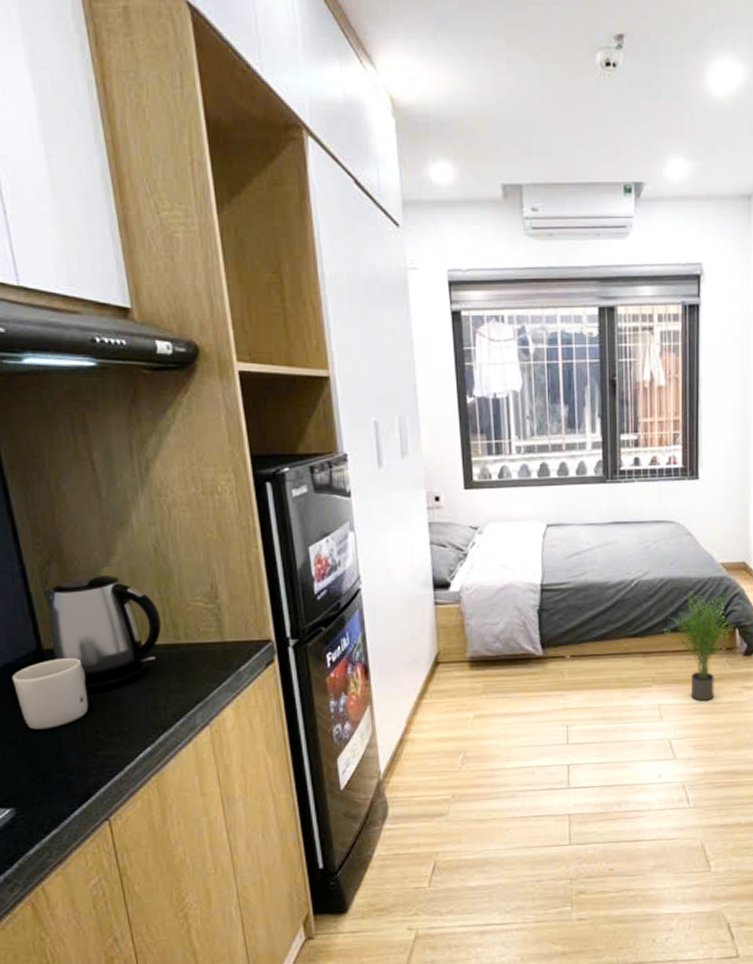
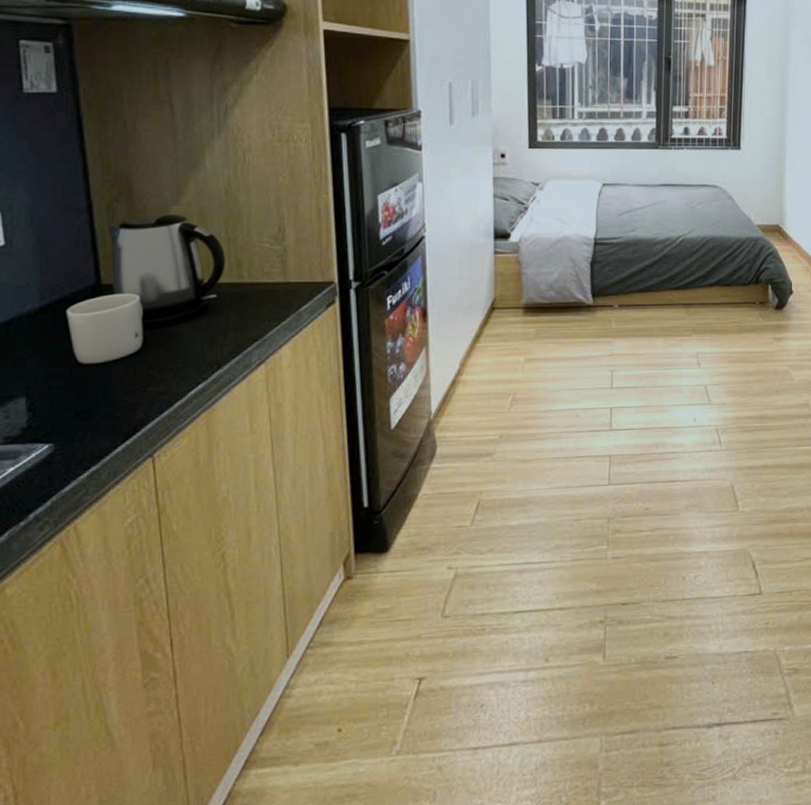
potted plant: present [664,592,735,701] -> none [704,250,768,350]

